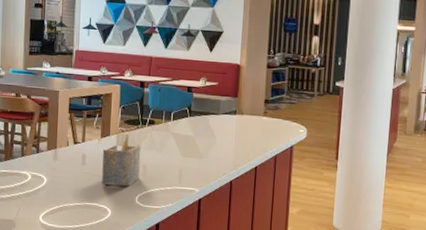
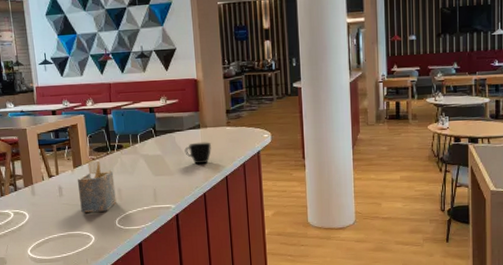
cup: none [217,128,245,152] -> present [184,142,211,165]

